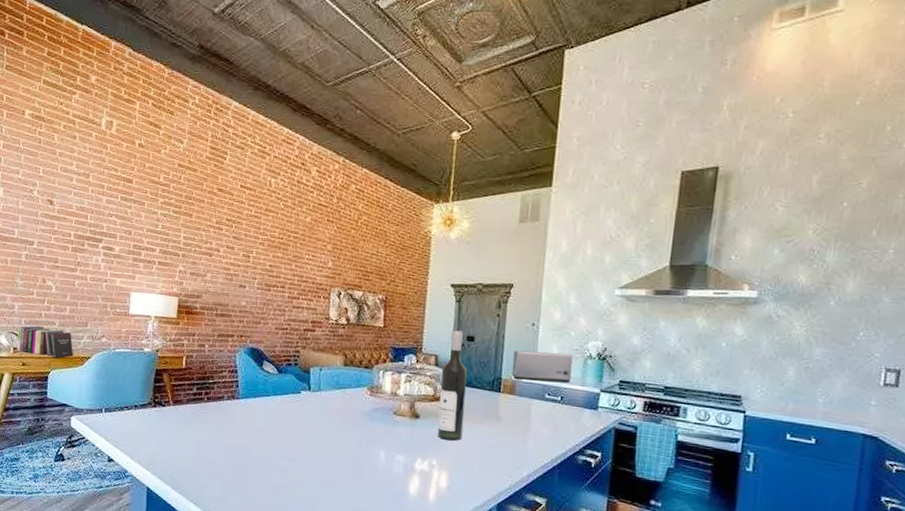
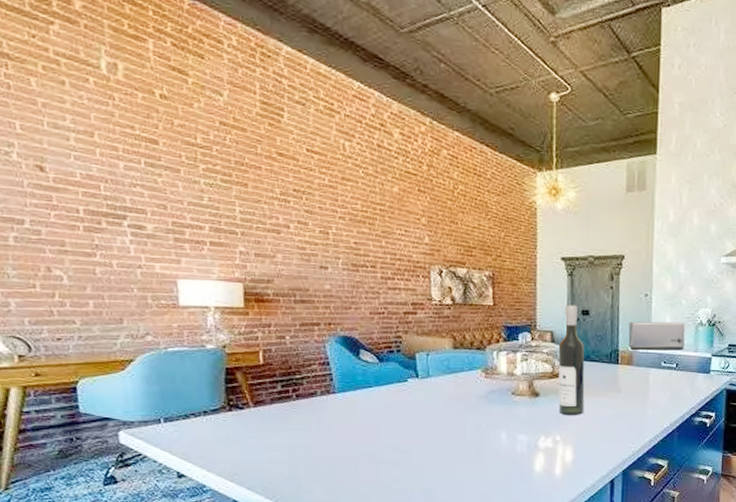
books: present [17,325,74,359] -> none [20,326,109,365]

